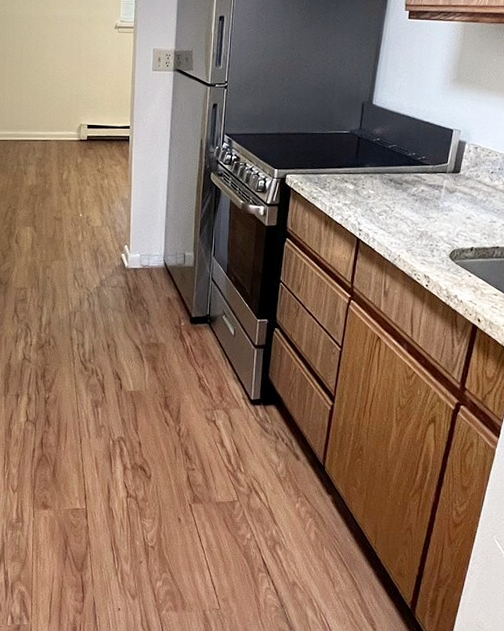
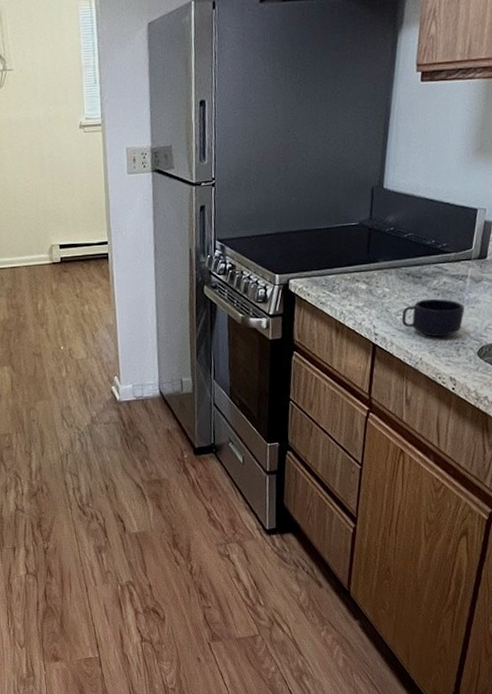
mug: none [383,203,439,238] -> present [401,298,464,338]

